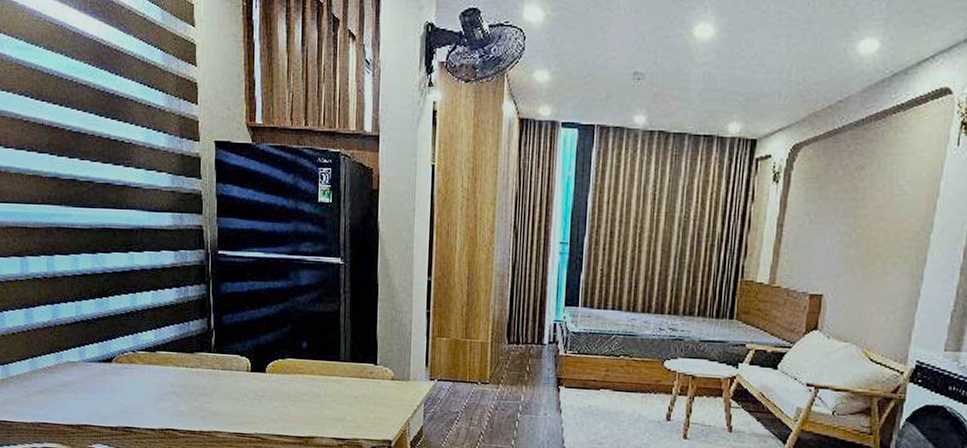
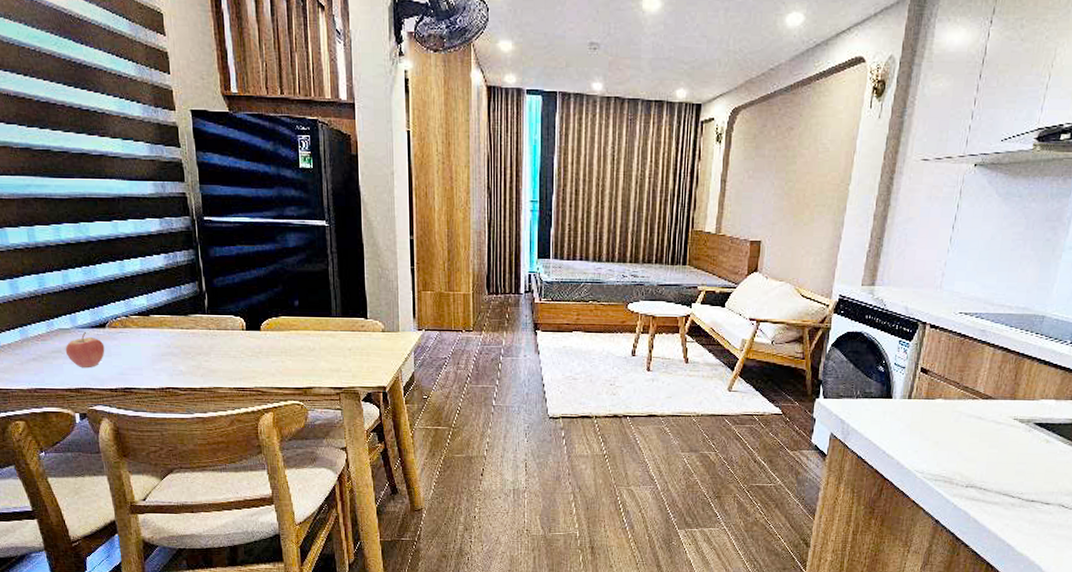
fruit: none [71,365,109,404] -> present [65,331,105,368]

